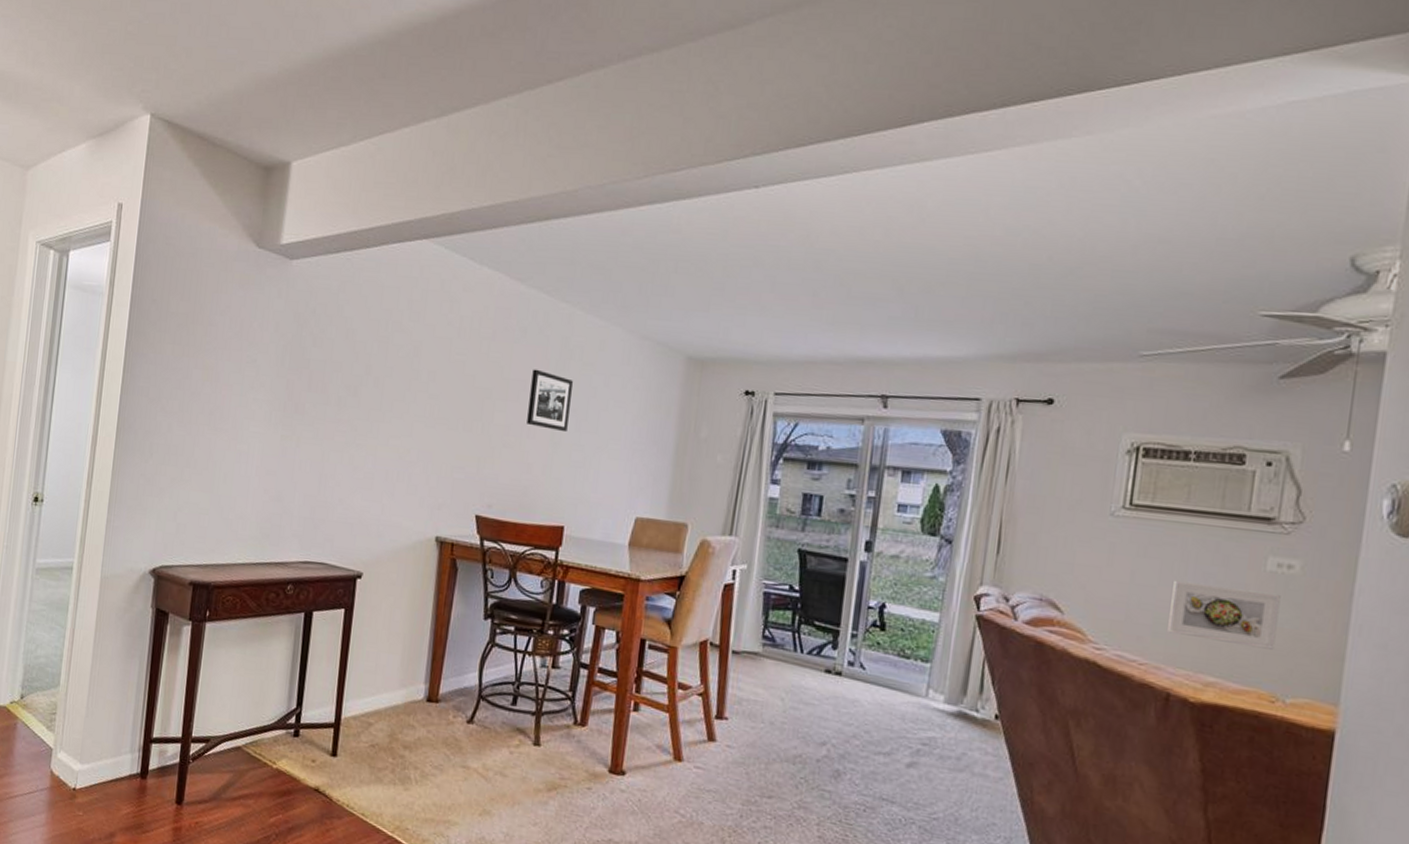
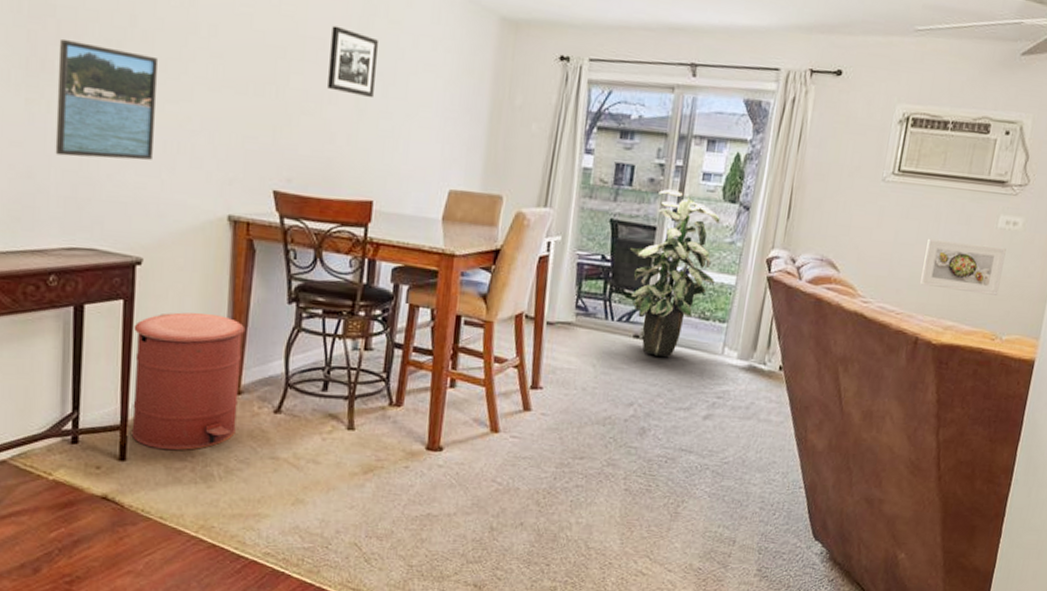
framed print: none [300,386,387,487] -> present [55,38,159,160]
trash can: none [343,622,446,752] -> present [131,312,246,450]
indoor plant: none [820,520,919,696] -> present [630,189,720,357]

